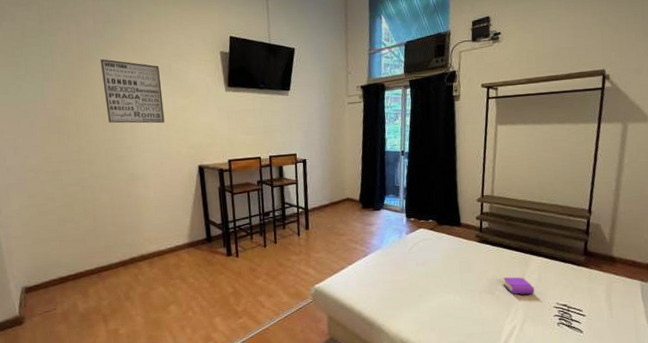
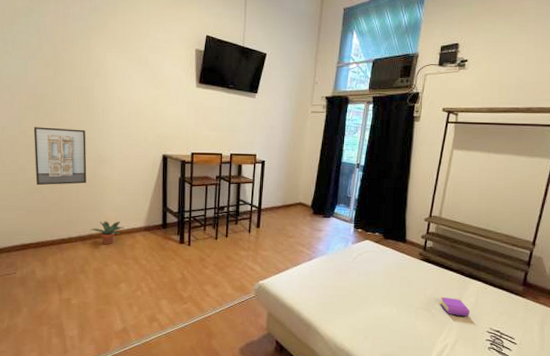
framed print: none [57,149,121,214] -> present [33,127,87,186]
wall art: present [100,59,165,124] -> none [82,44,137,111]
potted plant: none [131,240,167,267] -> present [91,221,124,245]

